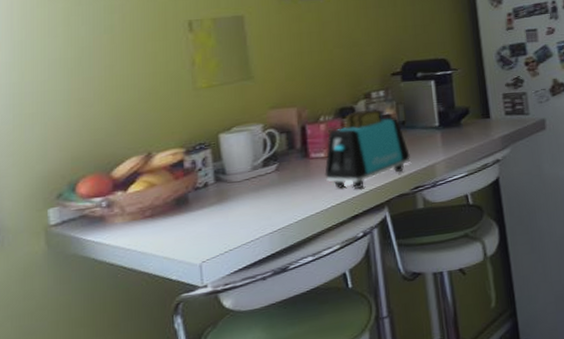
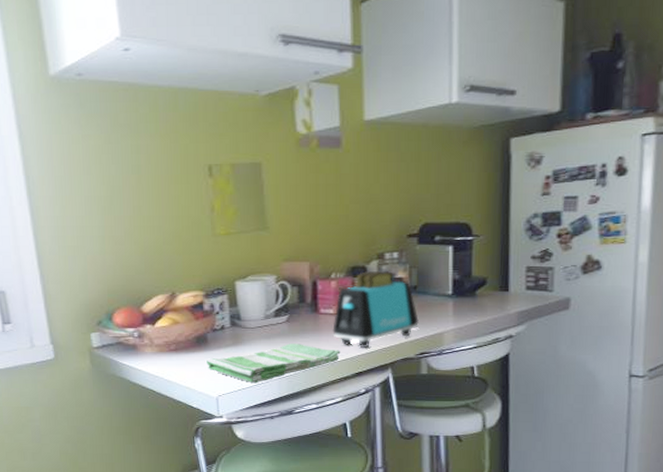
dish towel: none [186,192,335,243] -> present [205,343,341,384]

